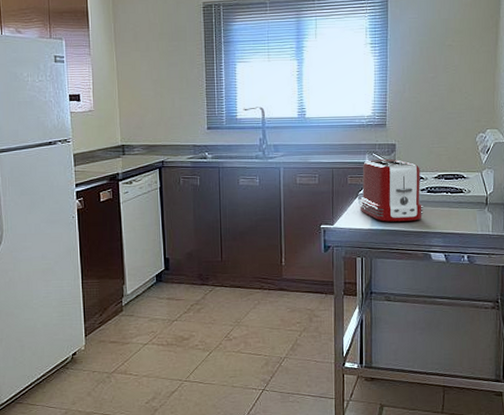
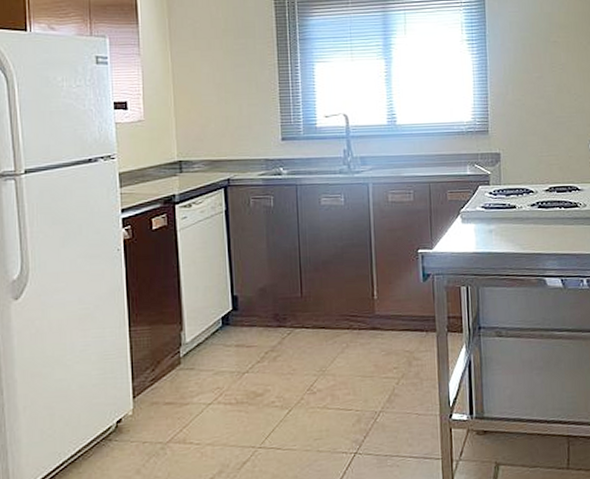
toaster: present [359,159,424,222] -> none [461,170,535,243]

